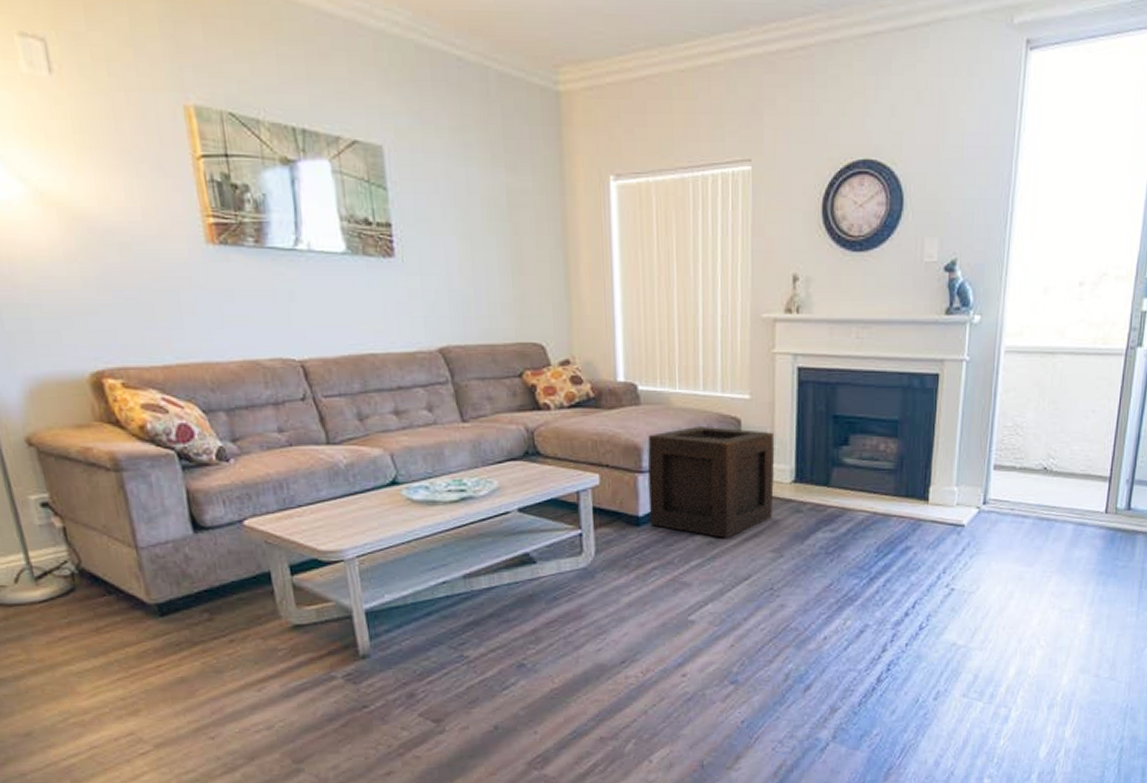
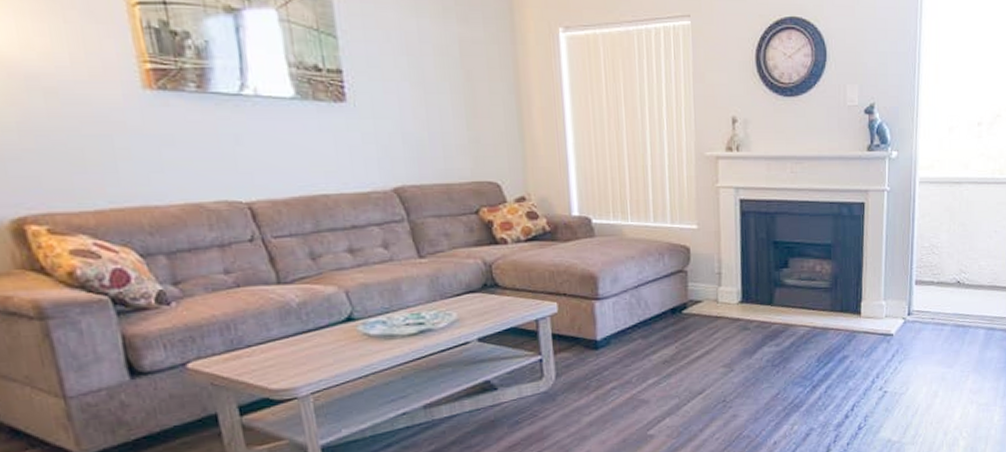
wooden crate: present [647,425,774,538] -> none [603,254,723,357]

